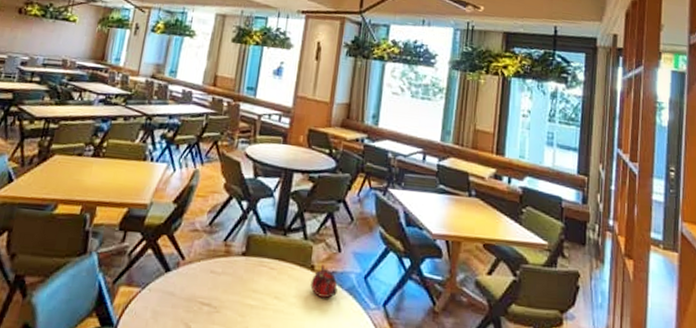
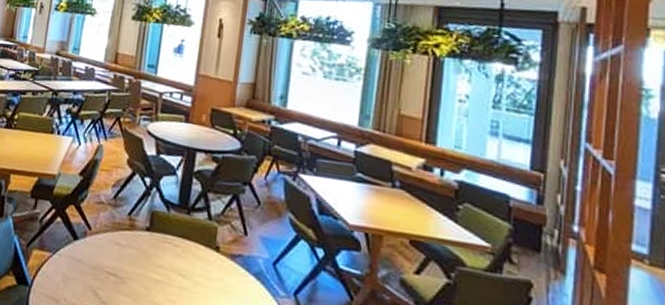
teapot: present [310,264,338,298] -> none [215,246,244,281]

